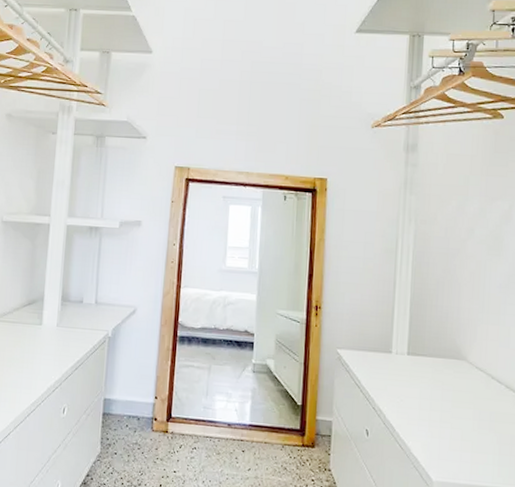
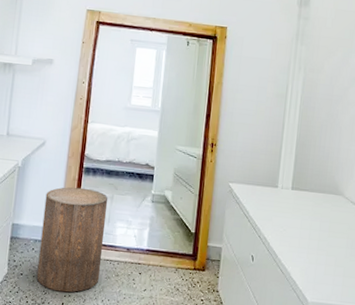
stool: none [131,357,206,473] -> present [36,187,109,293]

